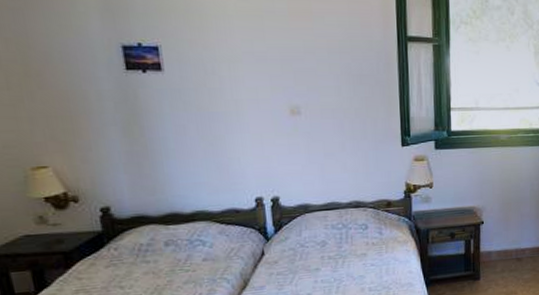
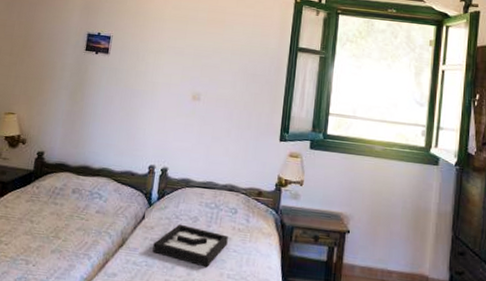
decorative tray: none [281,251,363,287] -> present [152,224,228,268]

